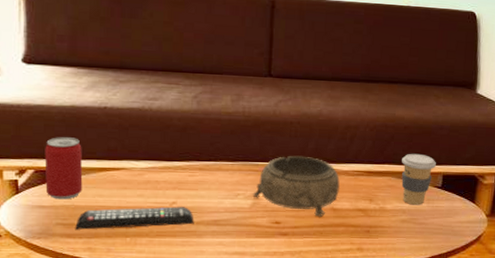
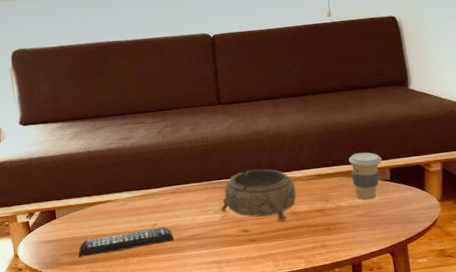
beer can: present [44,137,83,200] -> none [46,180,80,234]

